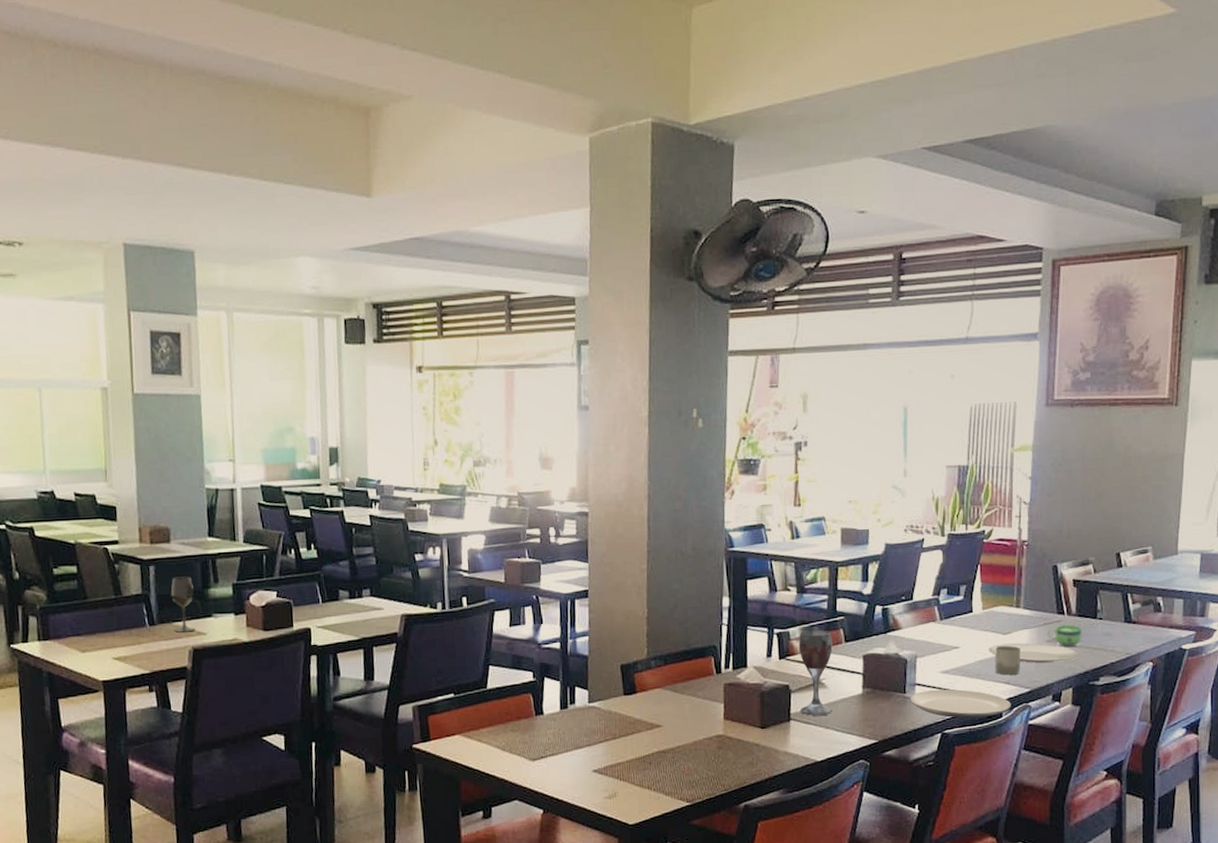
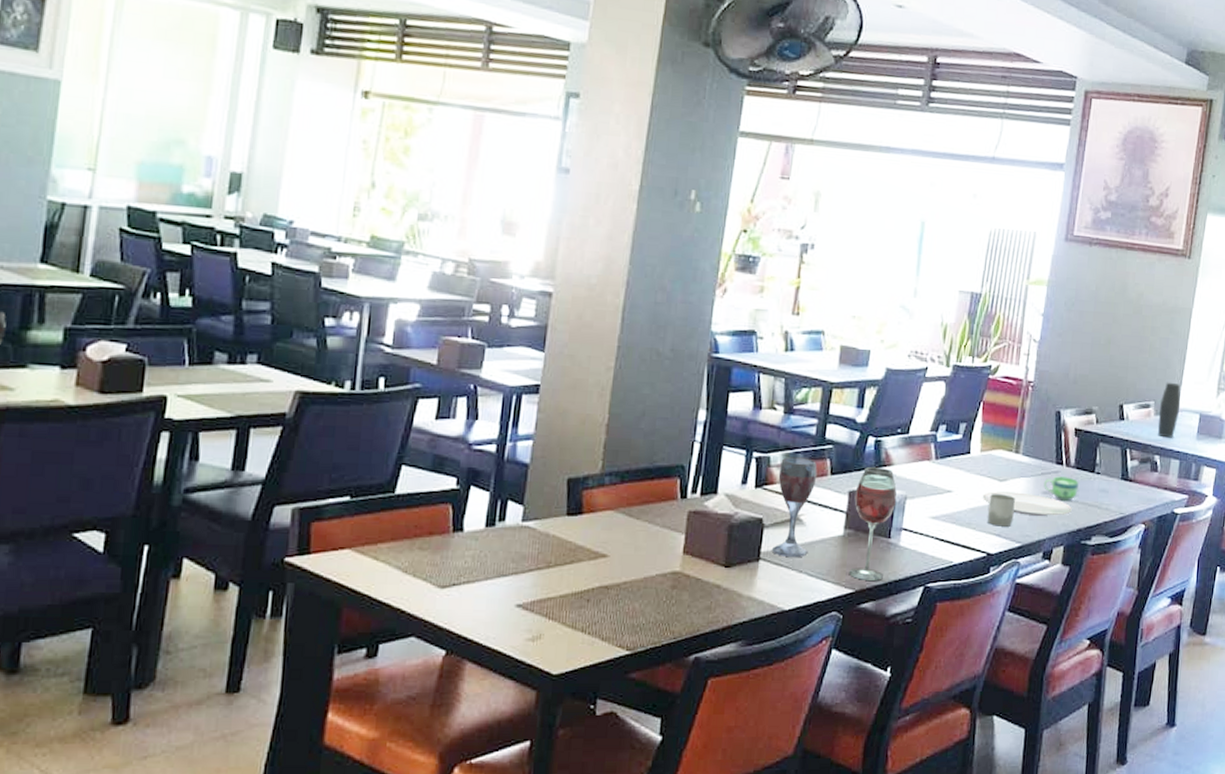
wineglass: none [869,632,907,731] -> present [848,467,897,580]
plate: present [910,689,1011,719] -> none [895,536,1000,573]
vase: none [1157,526,1180,579] -> present [1157,382,1181,438]

